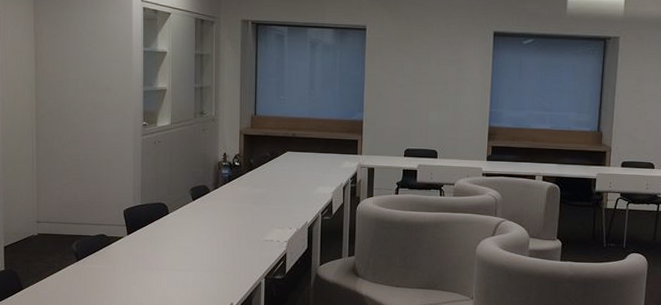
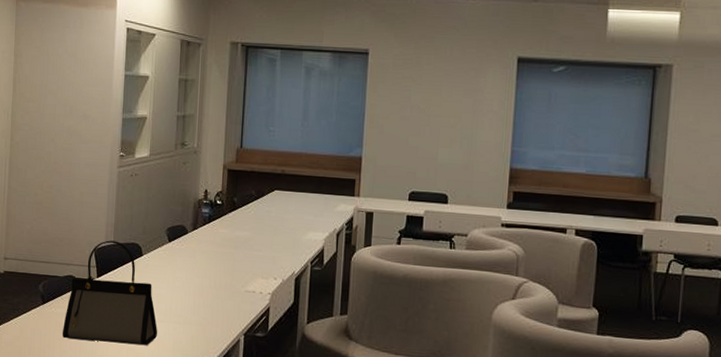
handbag: none [97,201,187,292] -> present [62,240,158,345]

